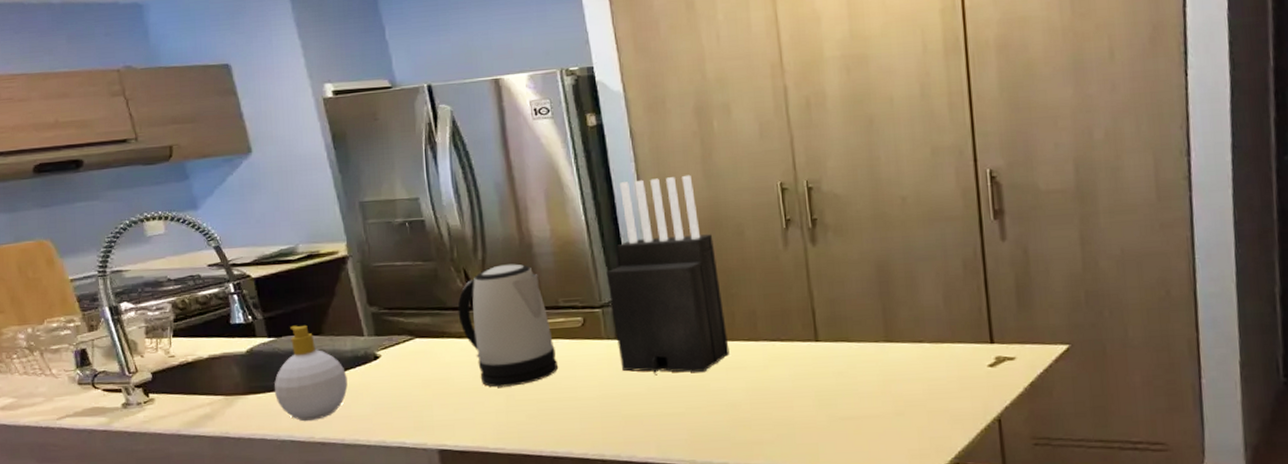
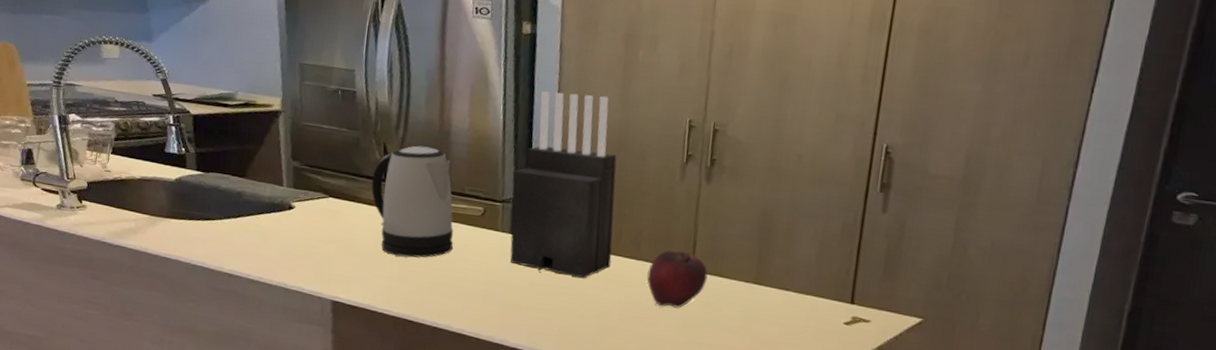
soap bottle: present [273,325,348,422] -> none [194,164,262,253]
fruit: none [770,322,835,386] -> present [647,250,708,308]

